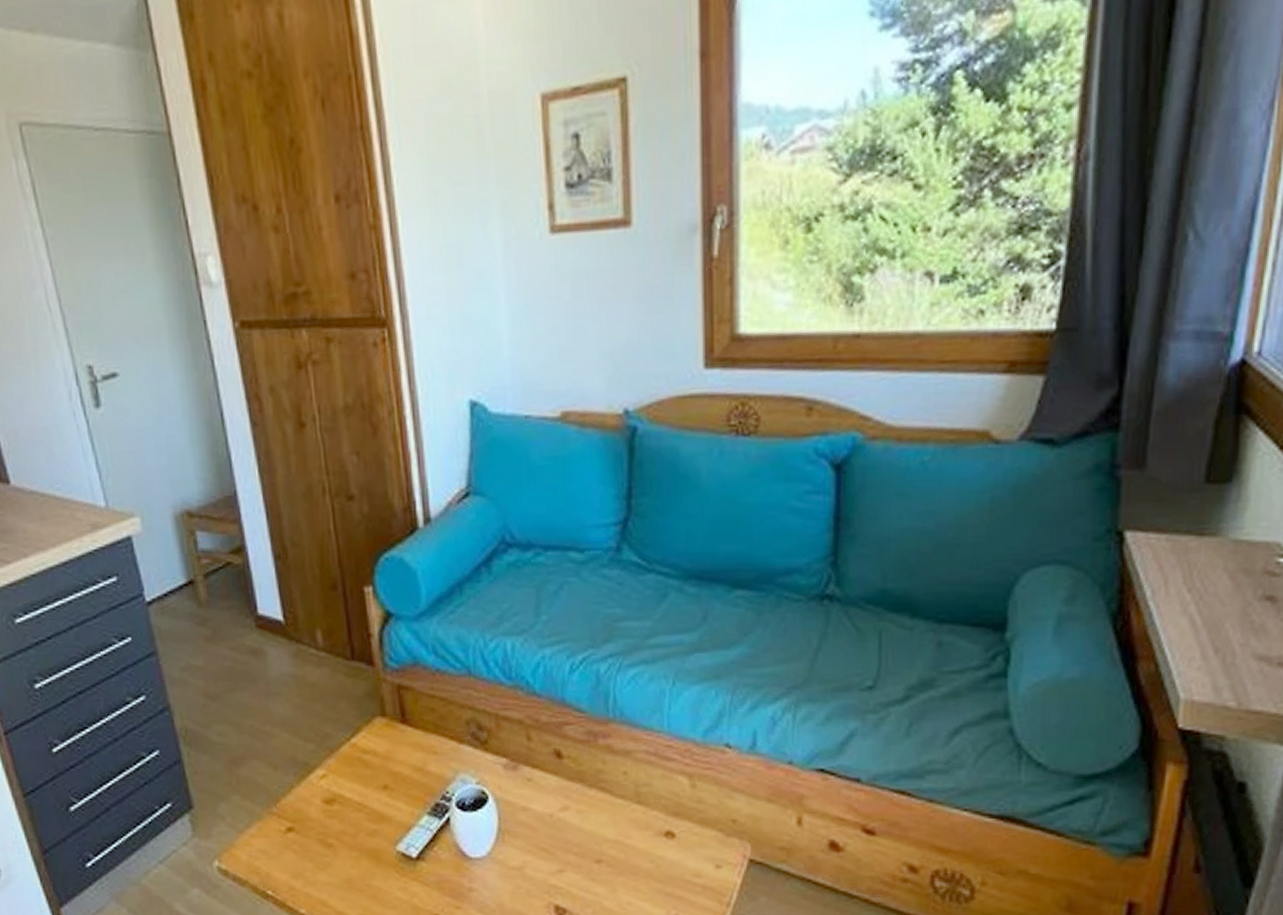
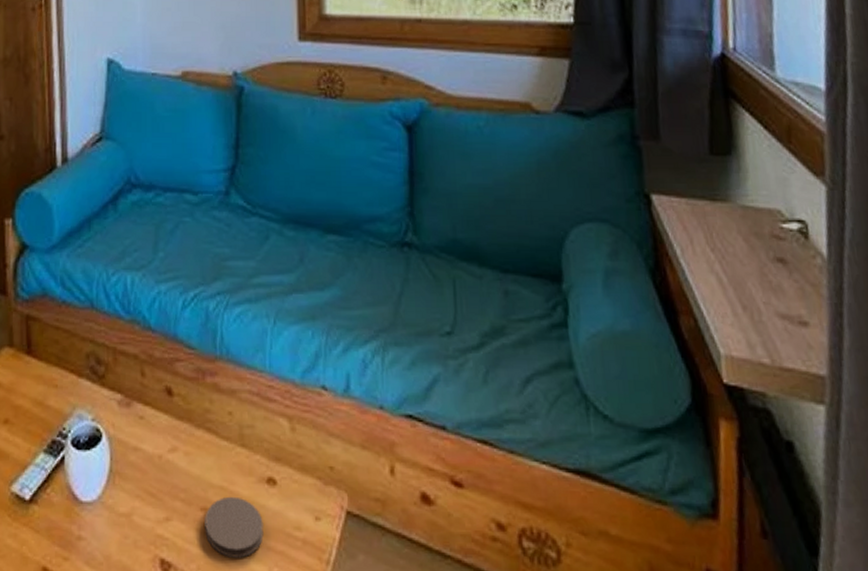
coaster: none [600,849,661,903] -> present [205,496,264,558]

